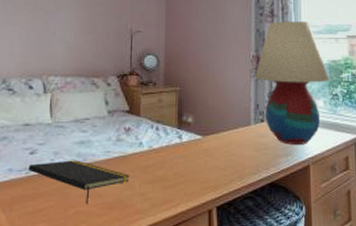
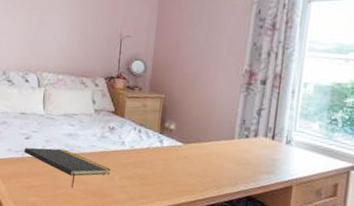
table lamp: present [254,21,330,145] -> none [244,35,331,165]

